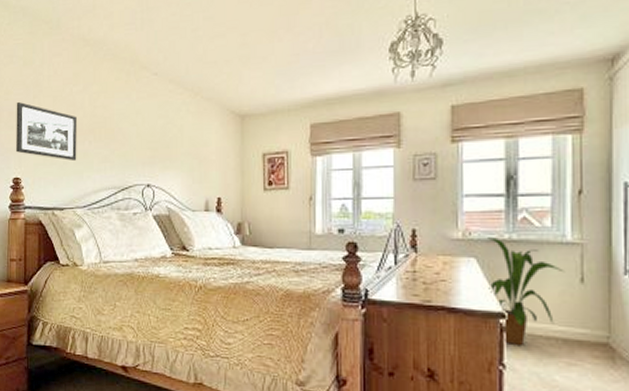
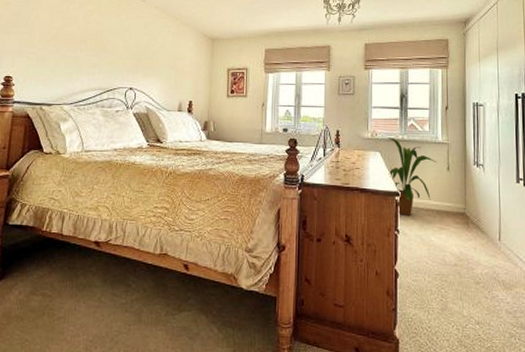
picture frame: present [16,101,77,162] -> none [10,12,71,65]

